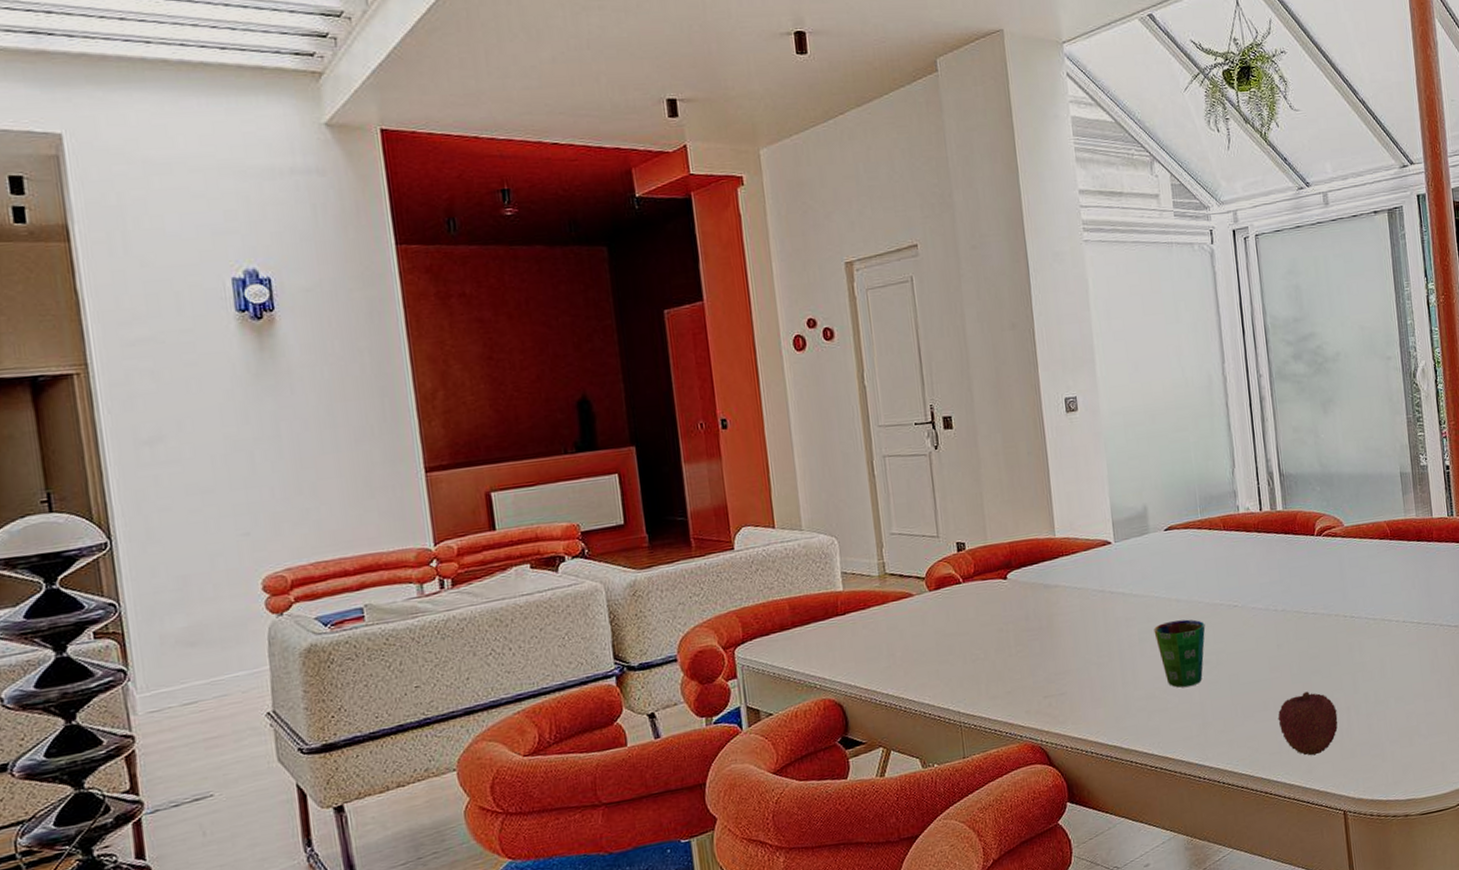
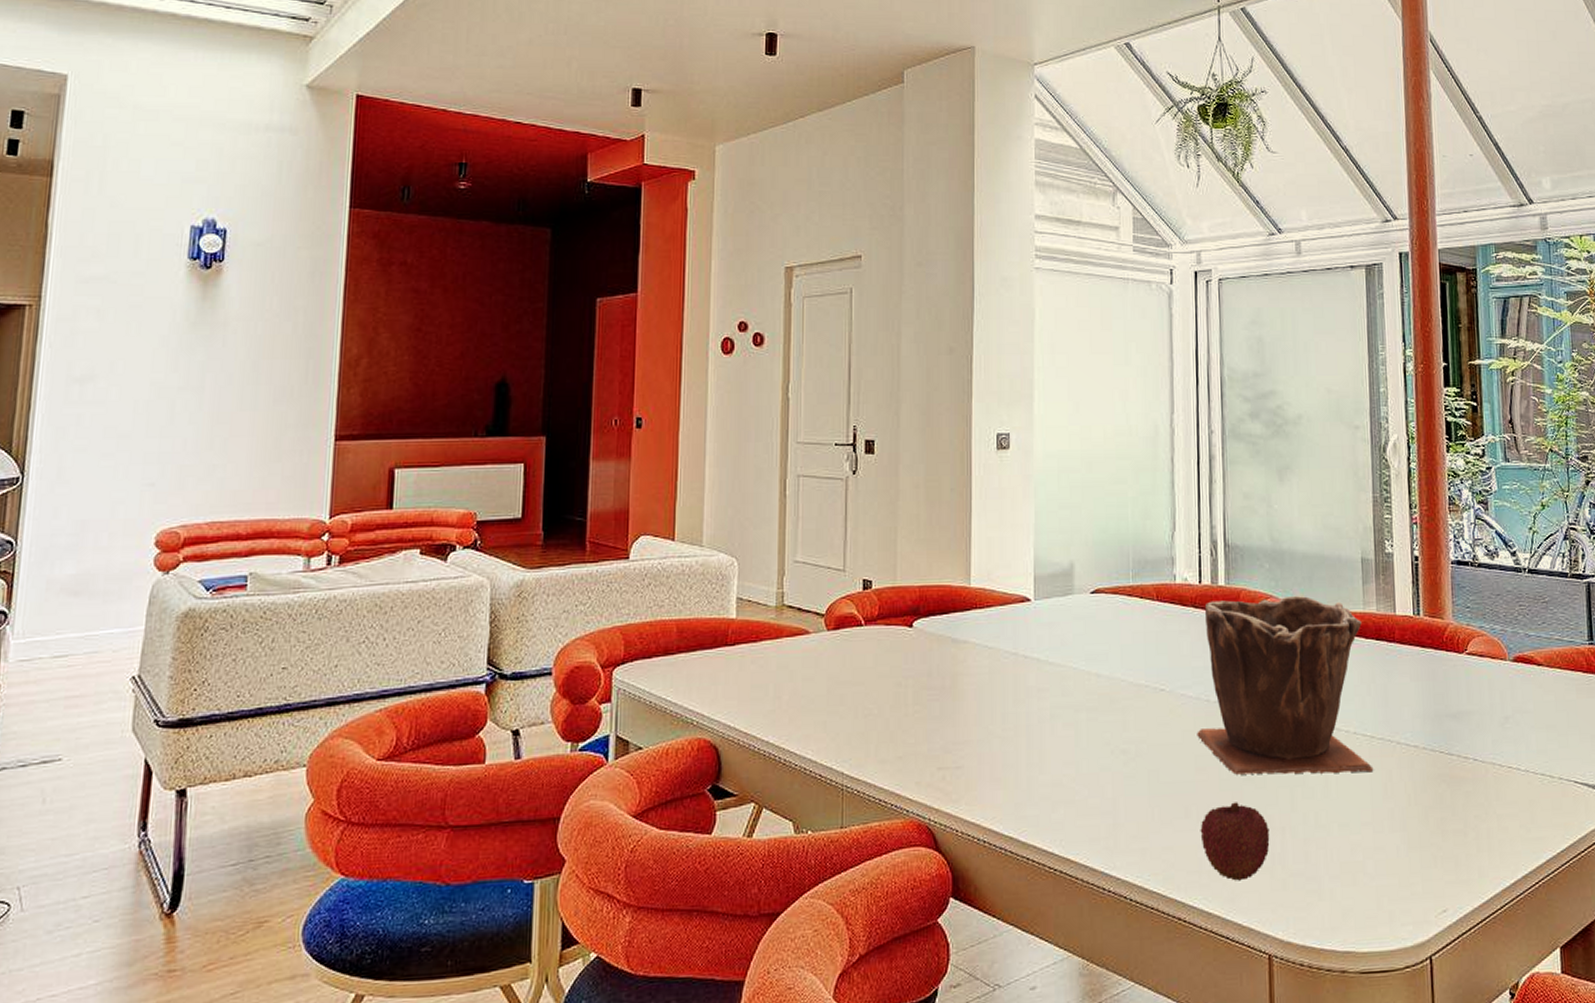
cup: present [1153,619,1206,688] -> none [1068,698,1126,778]
plant pot: none [1266,511,1422,669] -> present [1197,595,1374,775]

